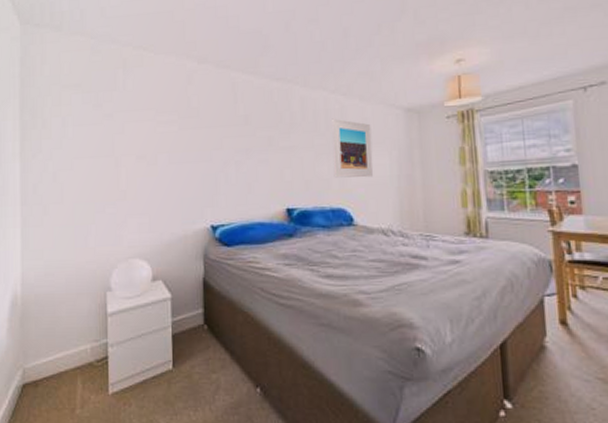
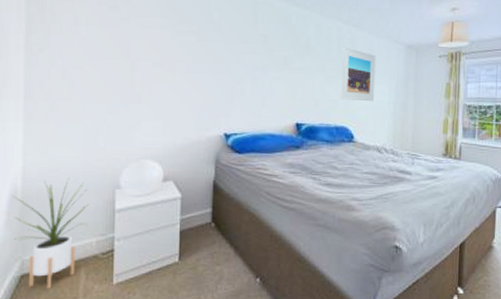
house plant: none [14,282,83,399] -> present [13,178,89,289]

